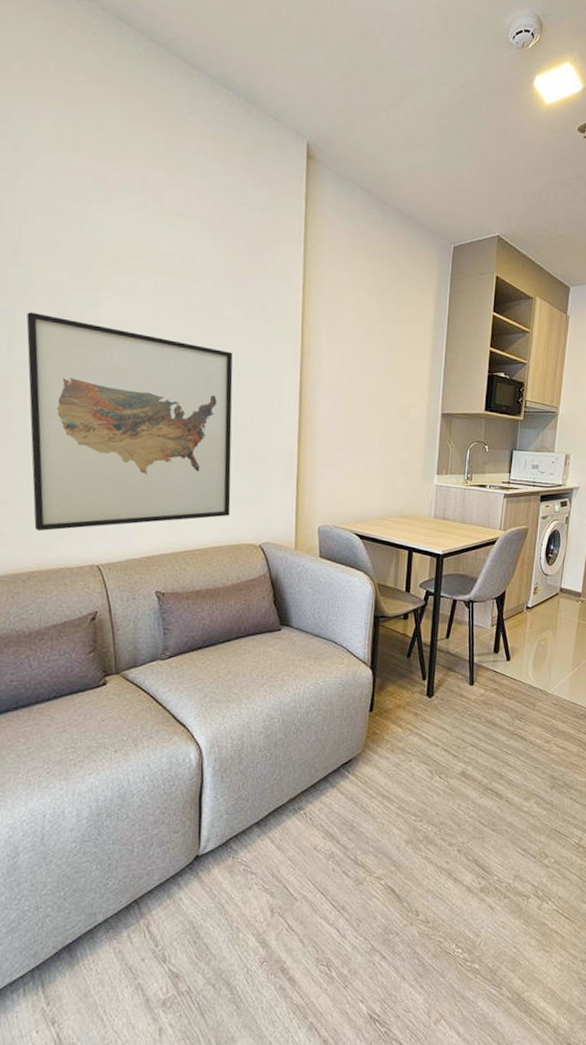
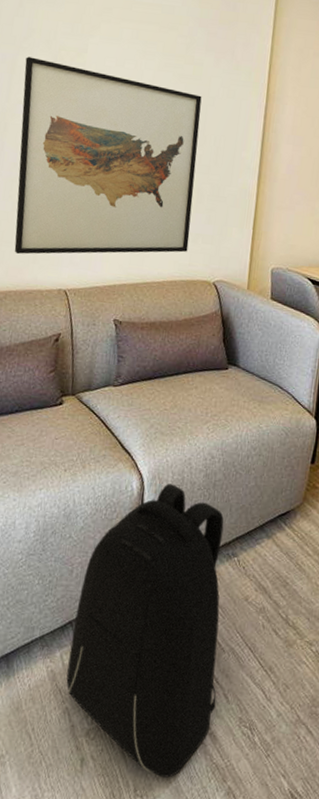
backpack: none [136,750,292,1028] -> present [66,483,224,778]

